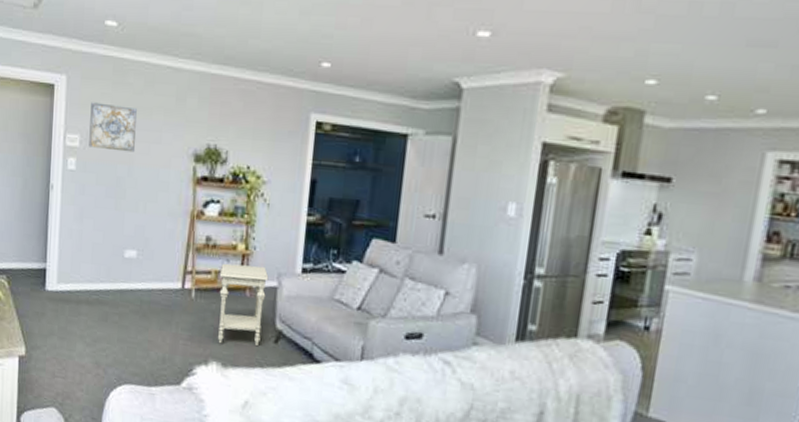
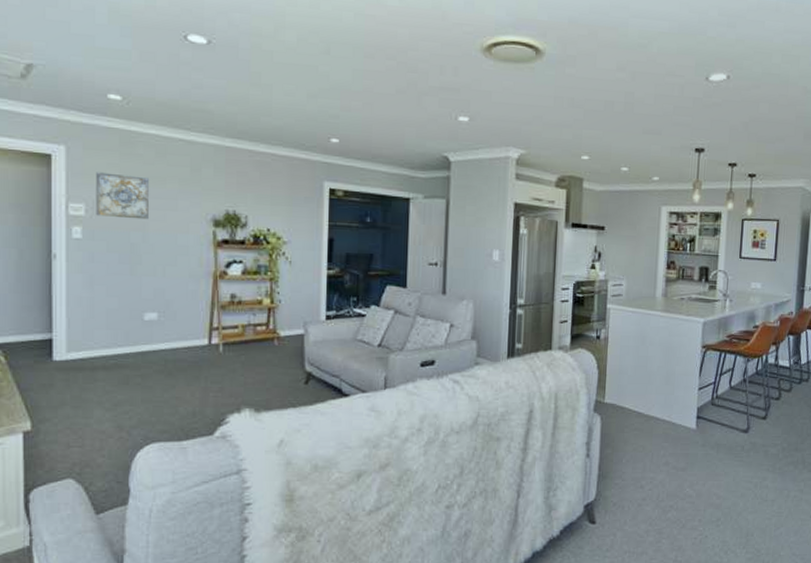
side table: present [217,263,269,347] -> none [246,317,295,391]

